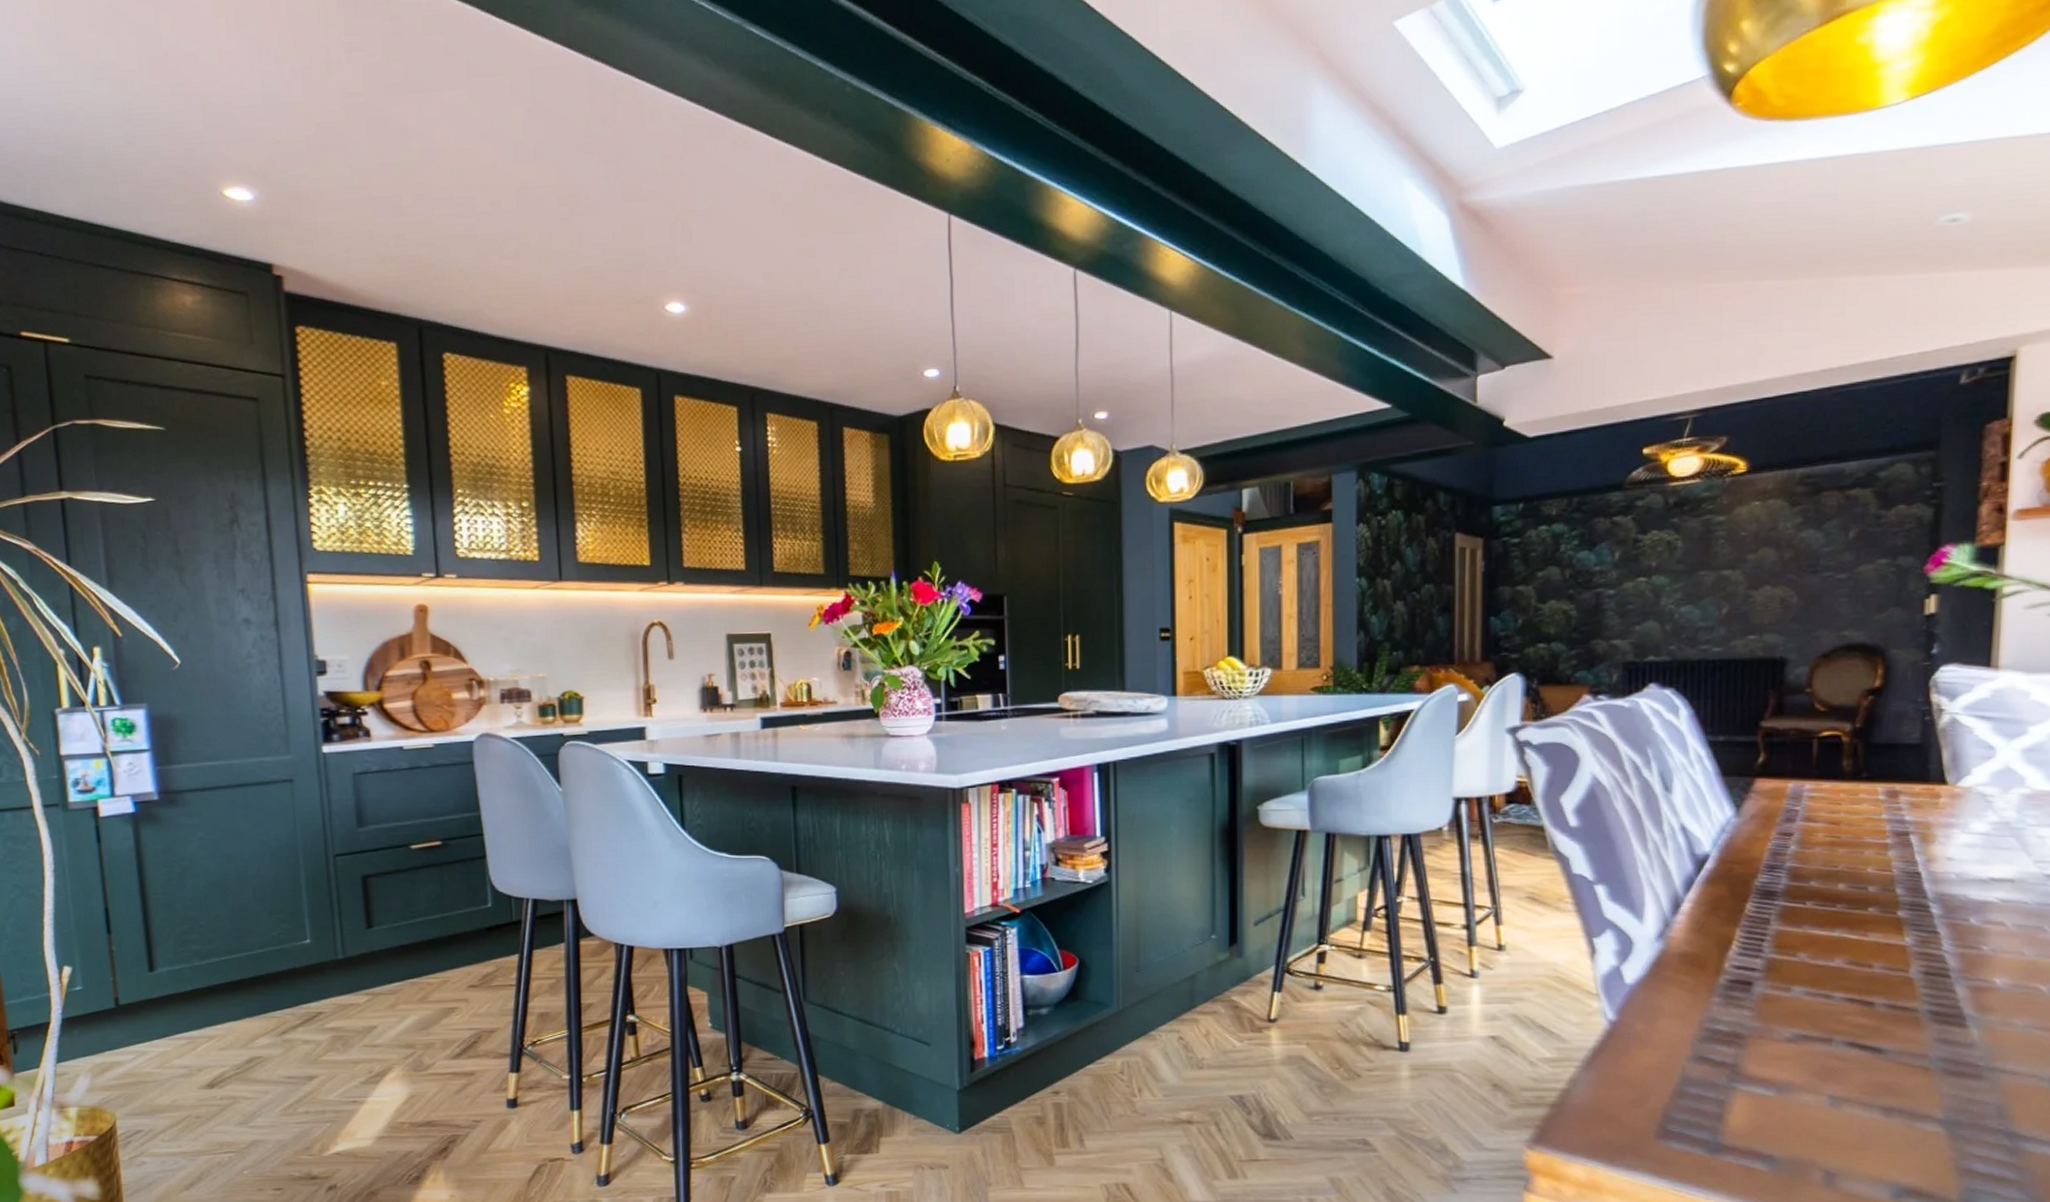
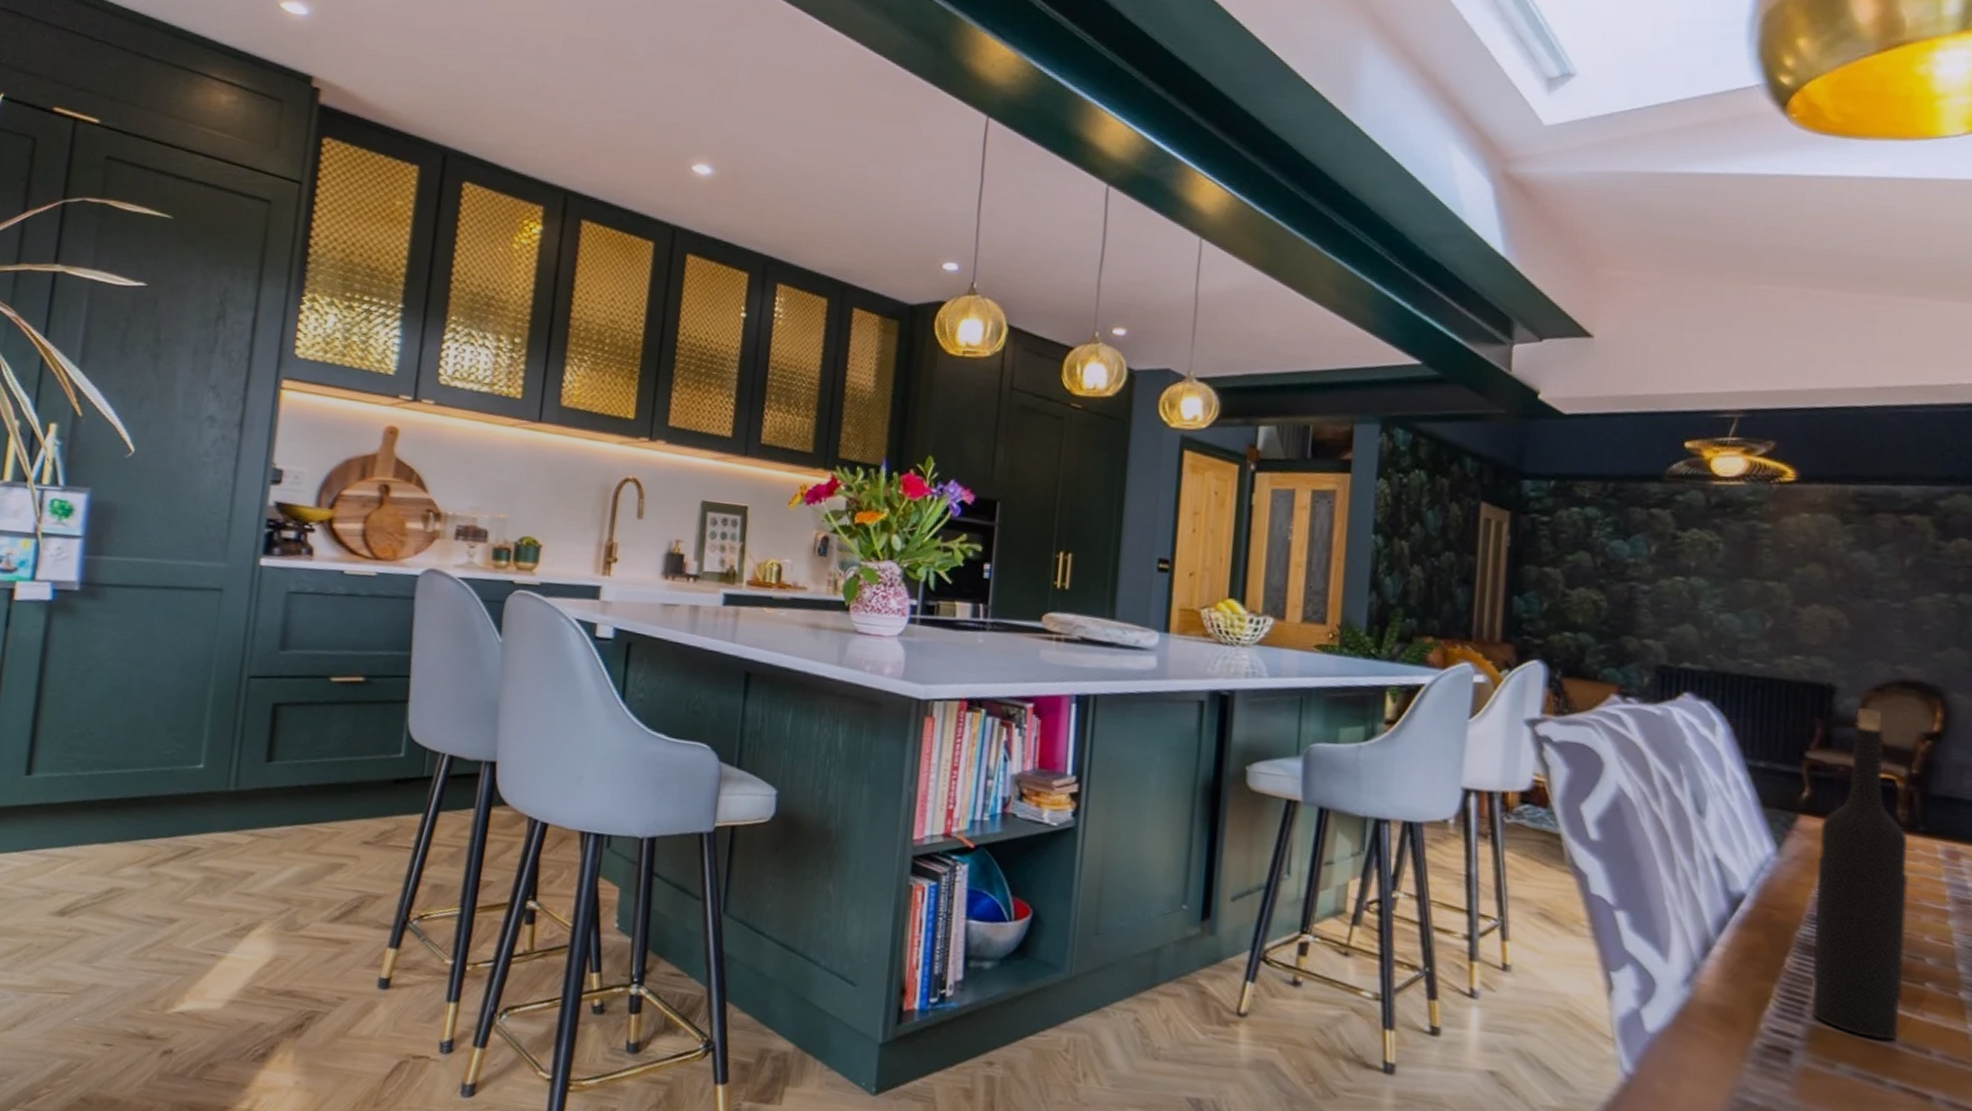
wine bottle: none [1769,675,1853,961] -> present [1811,708,1908,1040]

